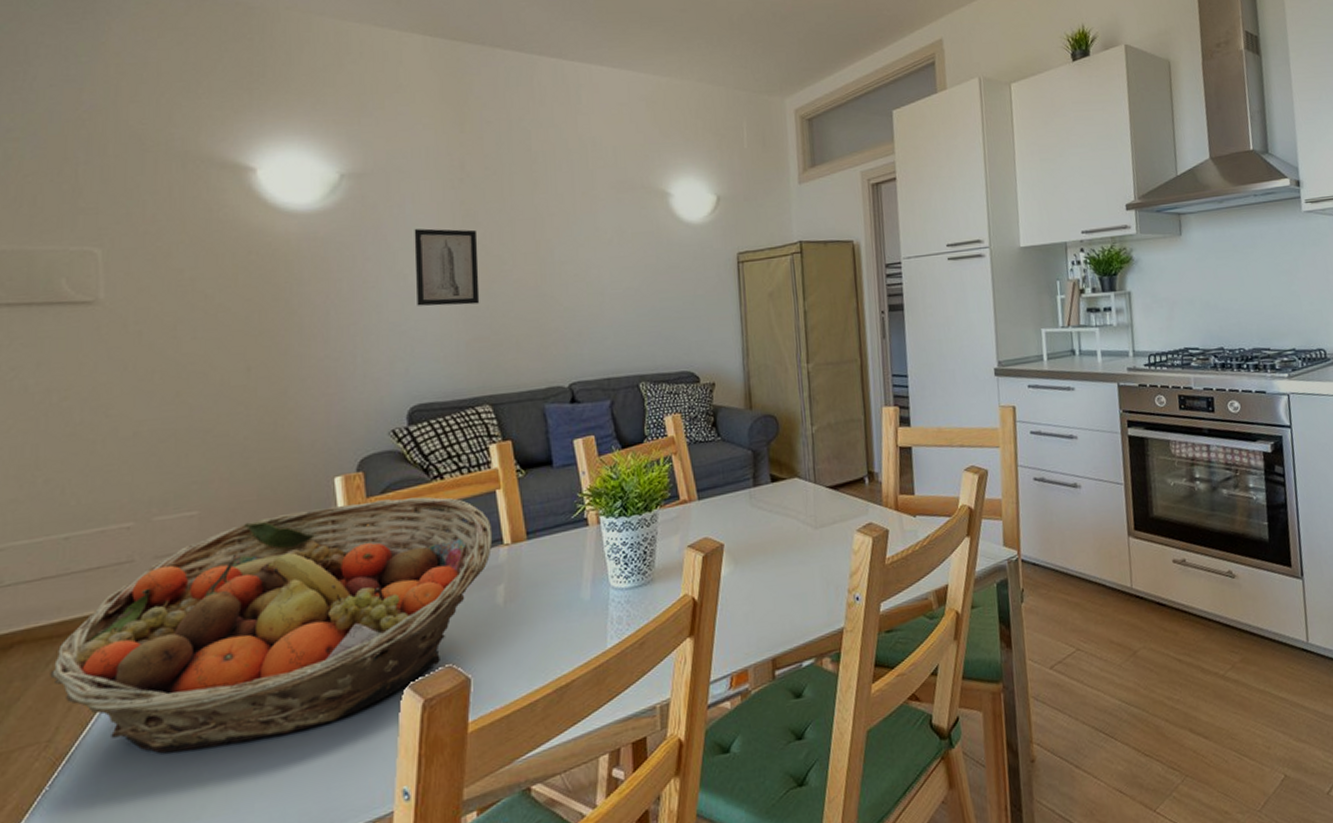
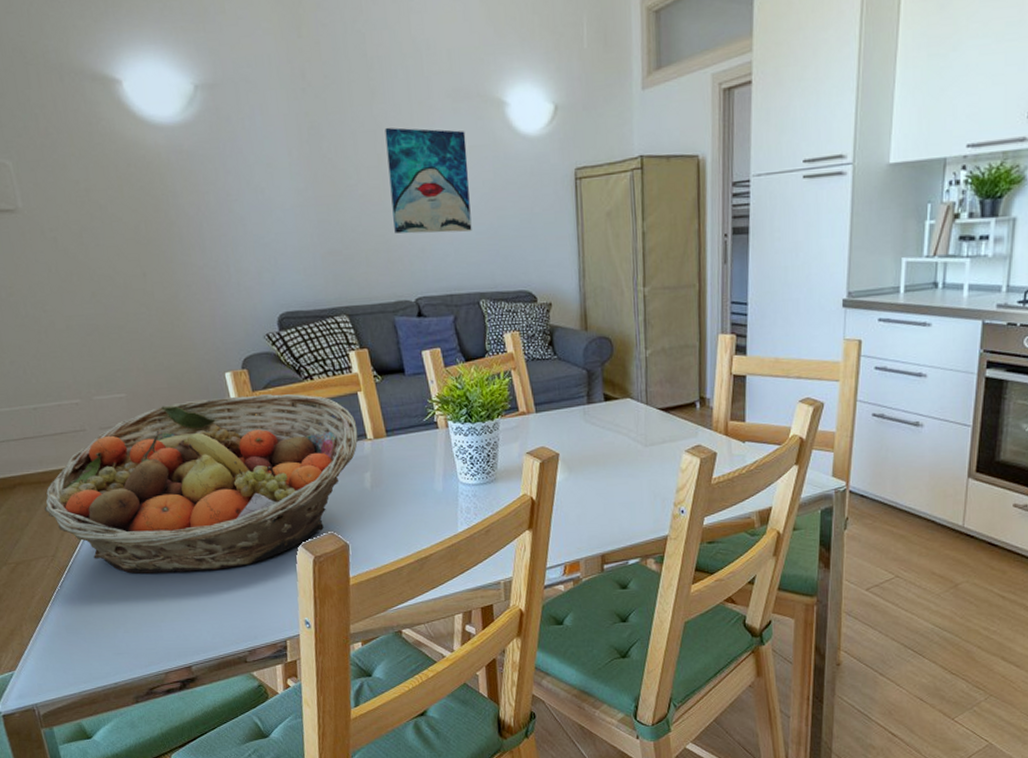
wall art: present [414,228,480,306] -> none [265,141,331,220]
wall art: none [545,215,633,318] -> present [385,127,472,234]

